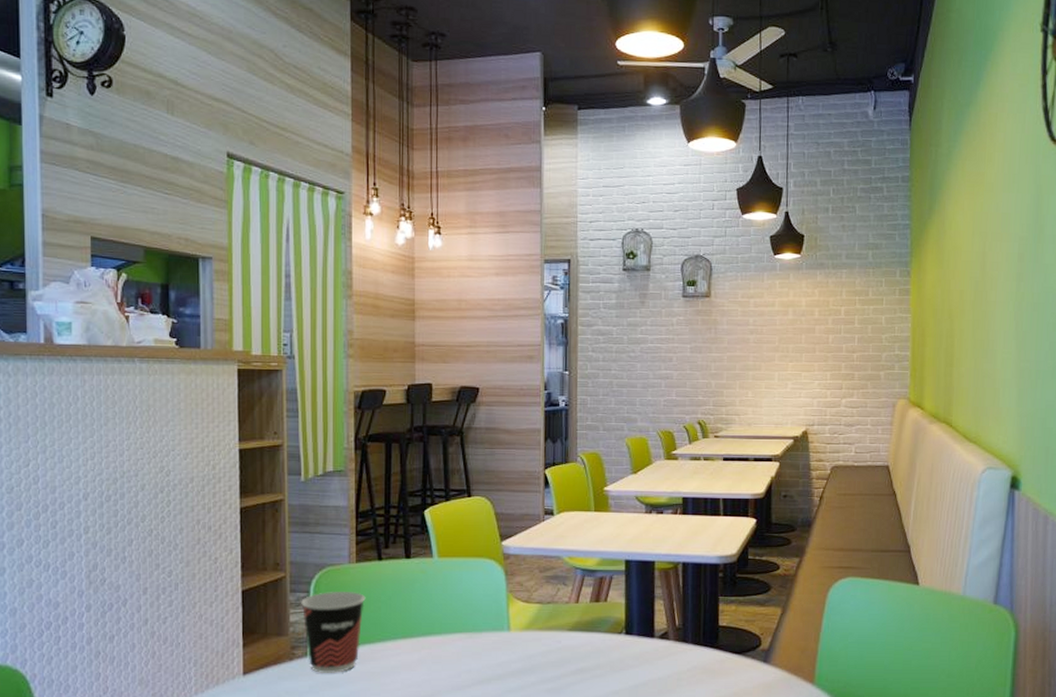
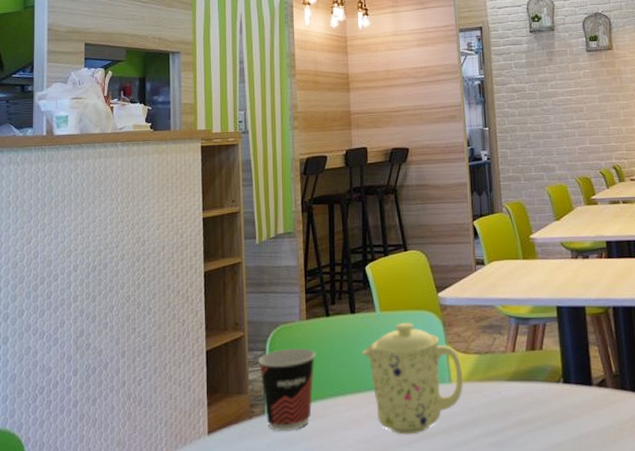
mug: none [416,570,522,680] -> present [361,323,463,435]

